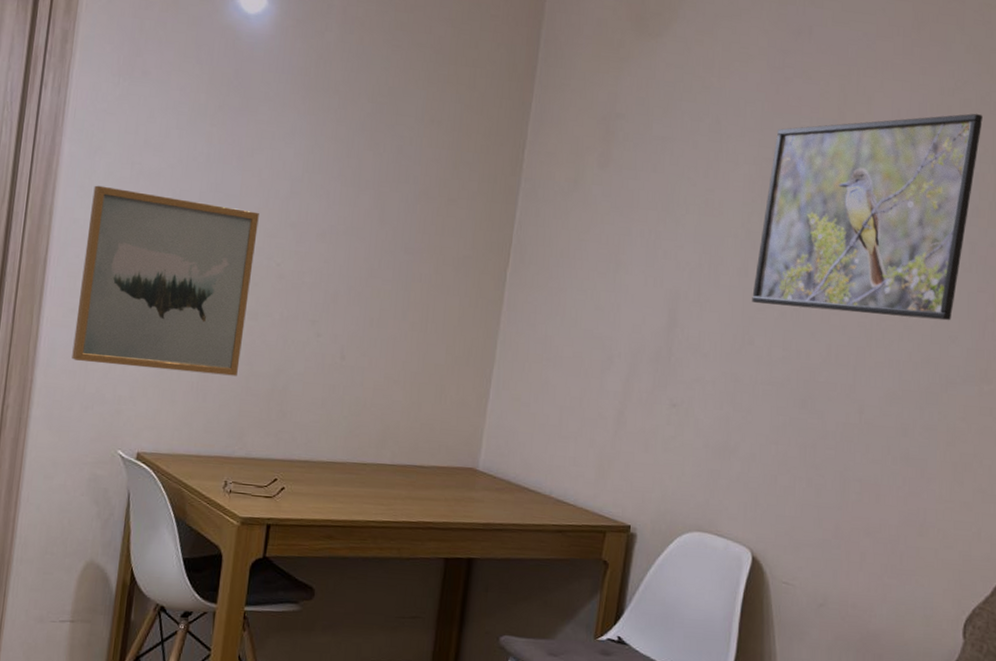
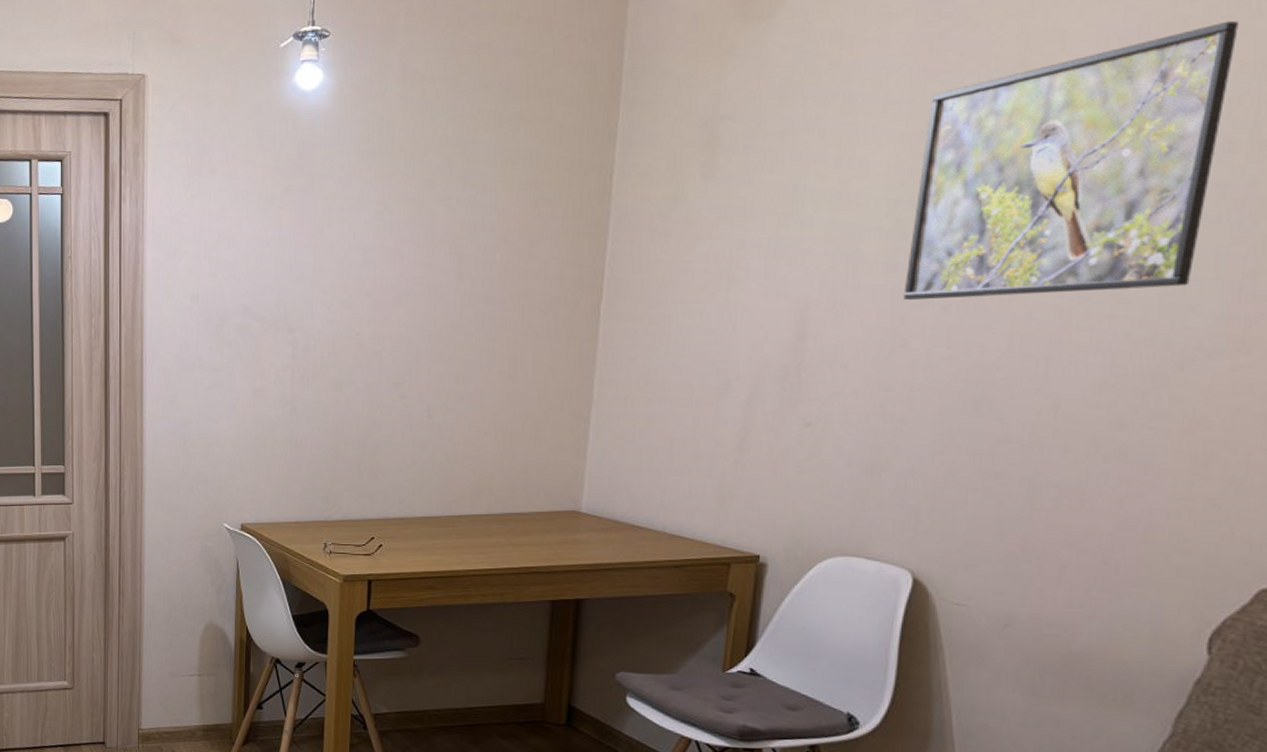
wall art: present [72,185,259,376] -> none [174,284,334,447]

